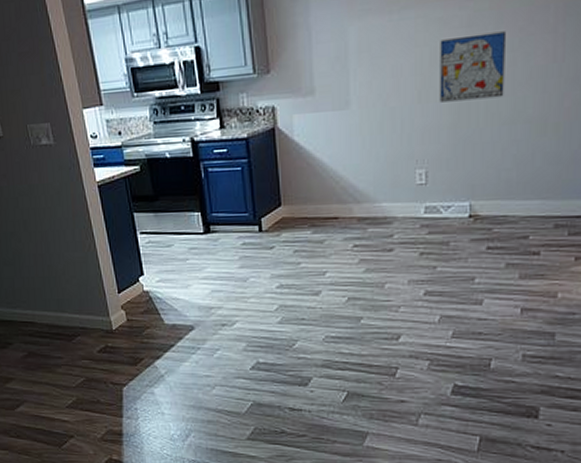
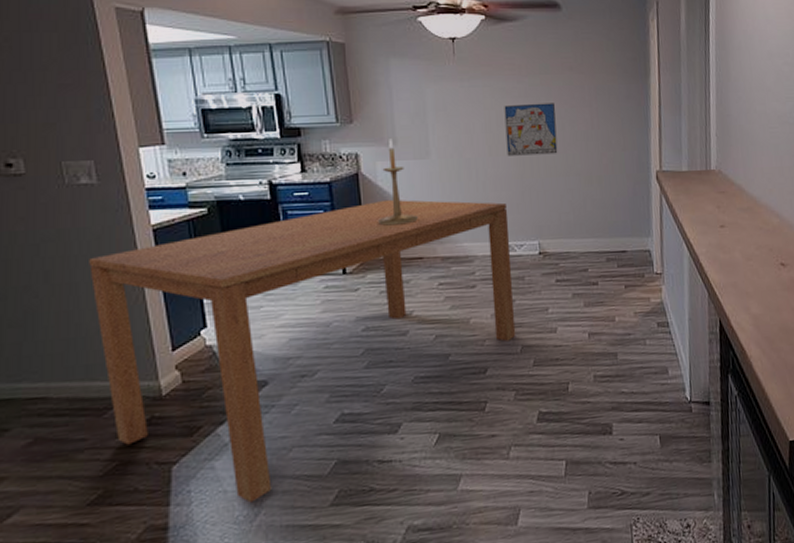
dining table: none [53,155,436,426] -> present [89,199,516,503]
candlestick: none [294,88,334,184] -> present [378,138,418,226]

